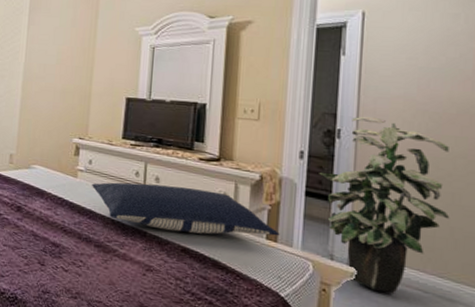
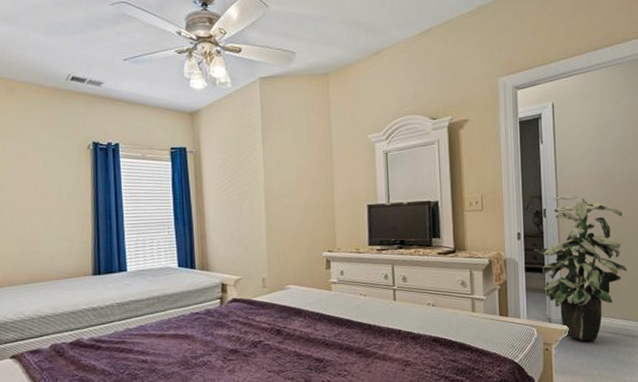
pillow: present [91,182,280,236] -> none [345,281,509,325]

